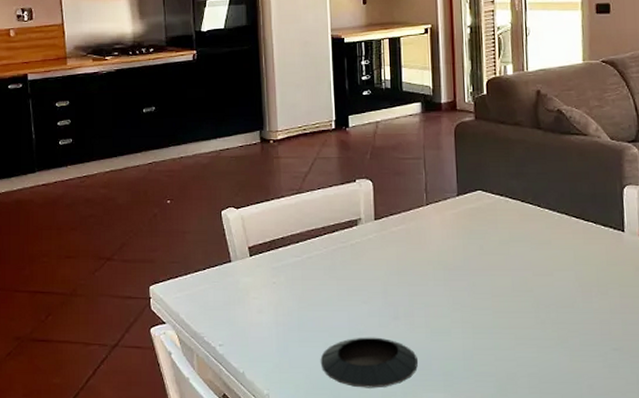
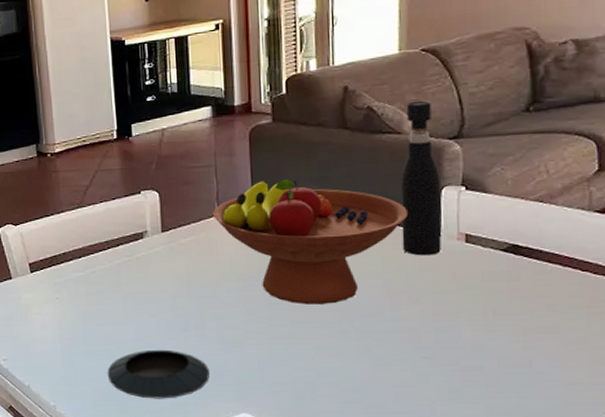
fruit bowl: none [422,173,595,295] -> present [213,178,407,305]
pepper grinder: none [588,107,625,250] -> present [401,101,442,256]

